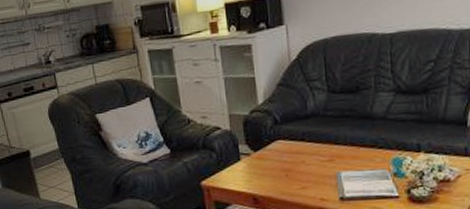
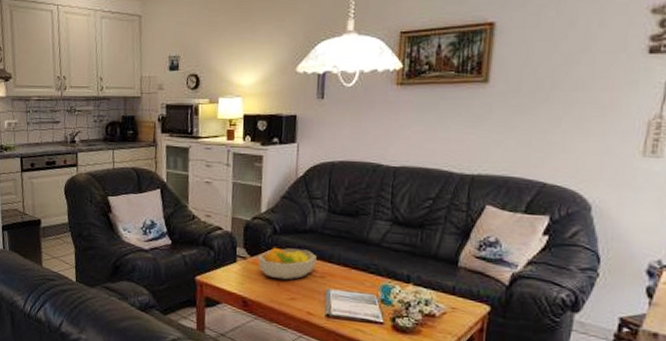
fruit bowl: none [262,135,323,171] -> present [258,247,317,280]

